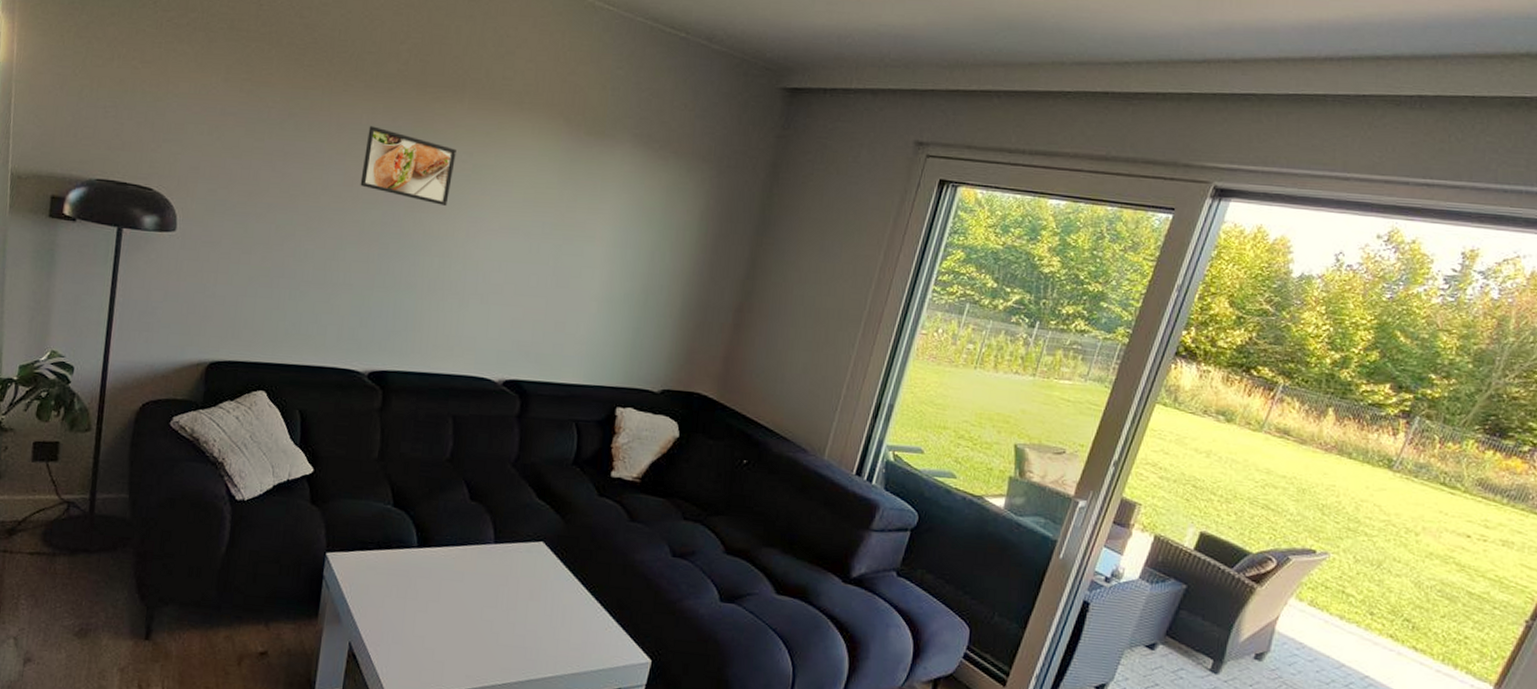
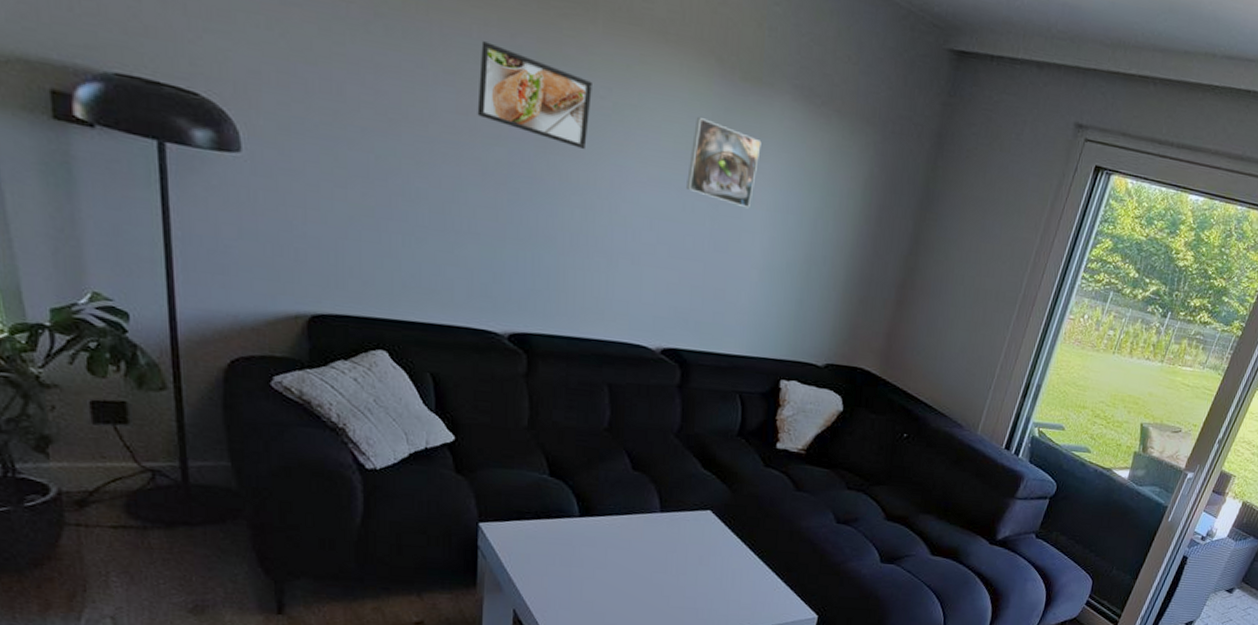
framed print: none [533,170,603,246] -> present [686,117,762,209]

